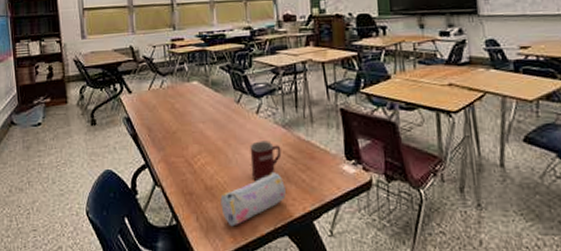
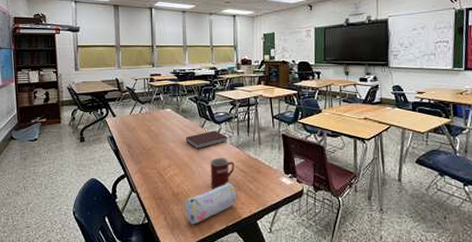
notebook: none [217,106,271,130] -> present [185,130,228,149]

